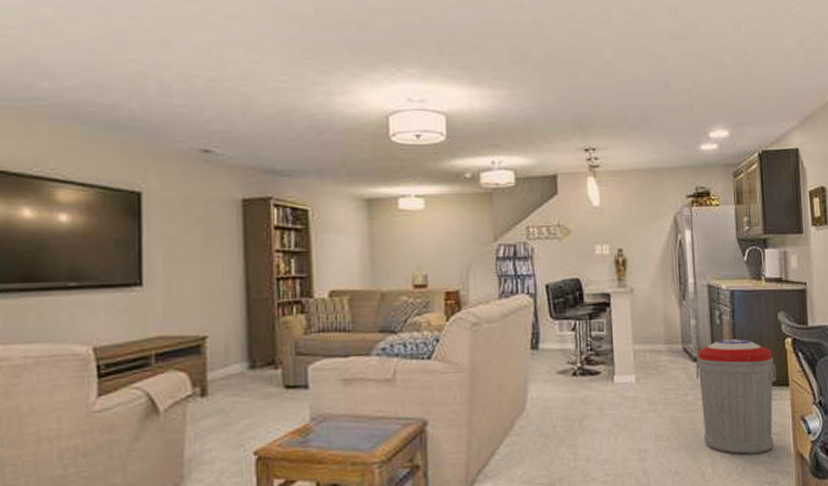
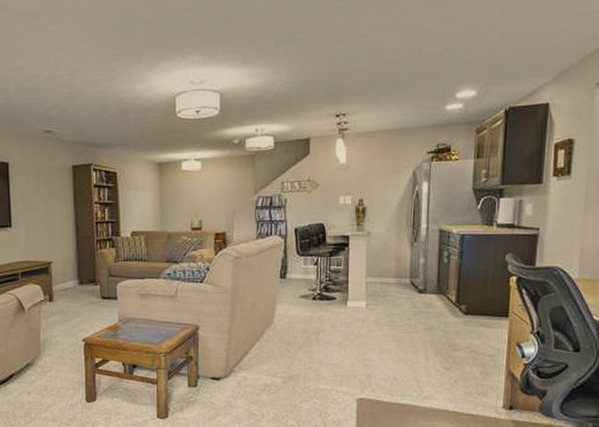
trash can: present [695,339,776,455] -> none [420,276,497,370]

